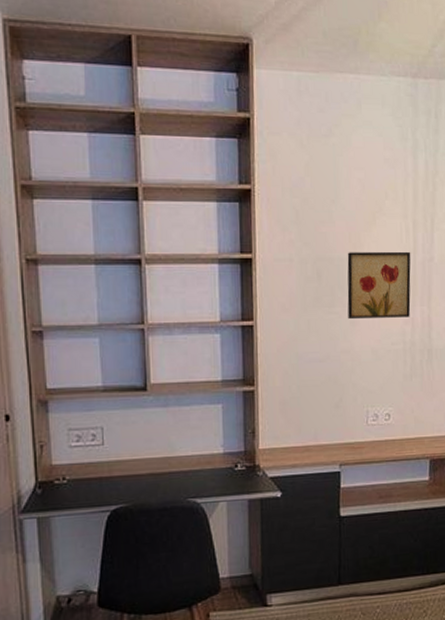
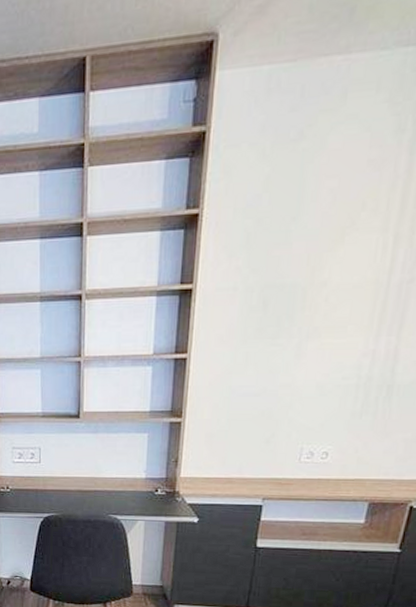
wall art: present [347,251,411,320] -> none [293,272,385,352]

